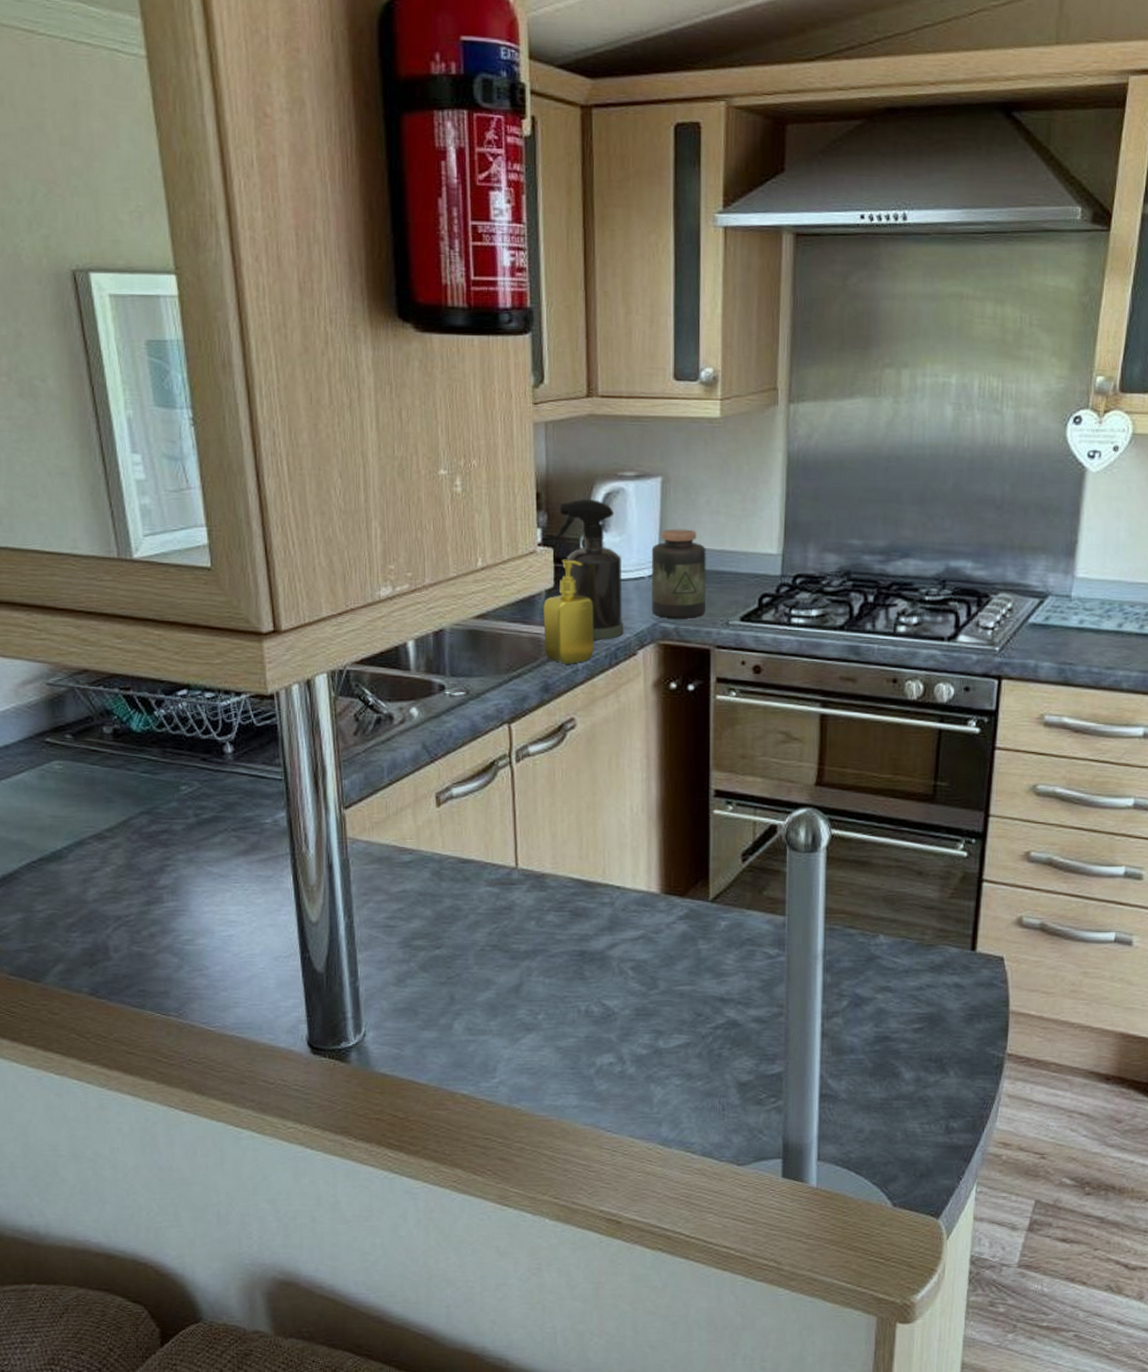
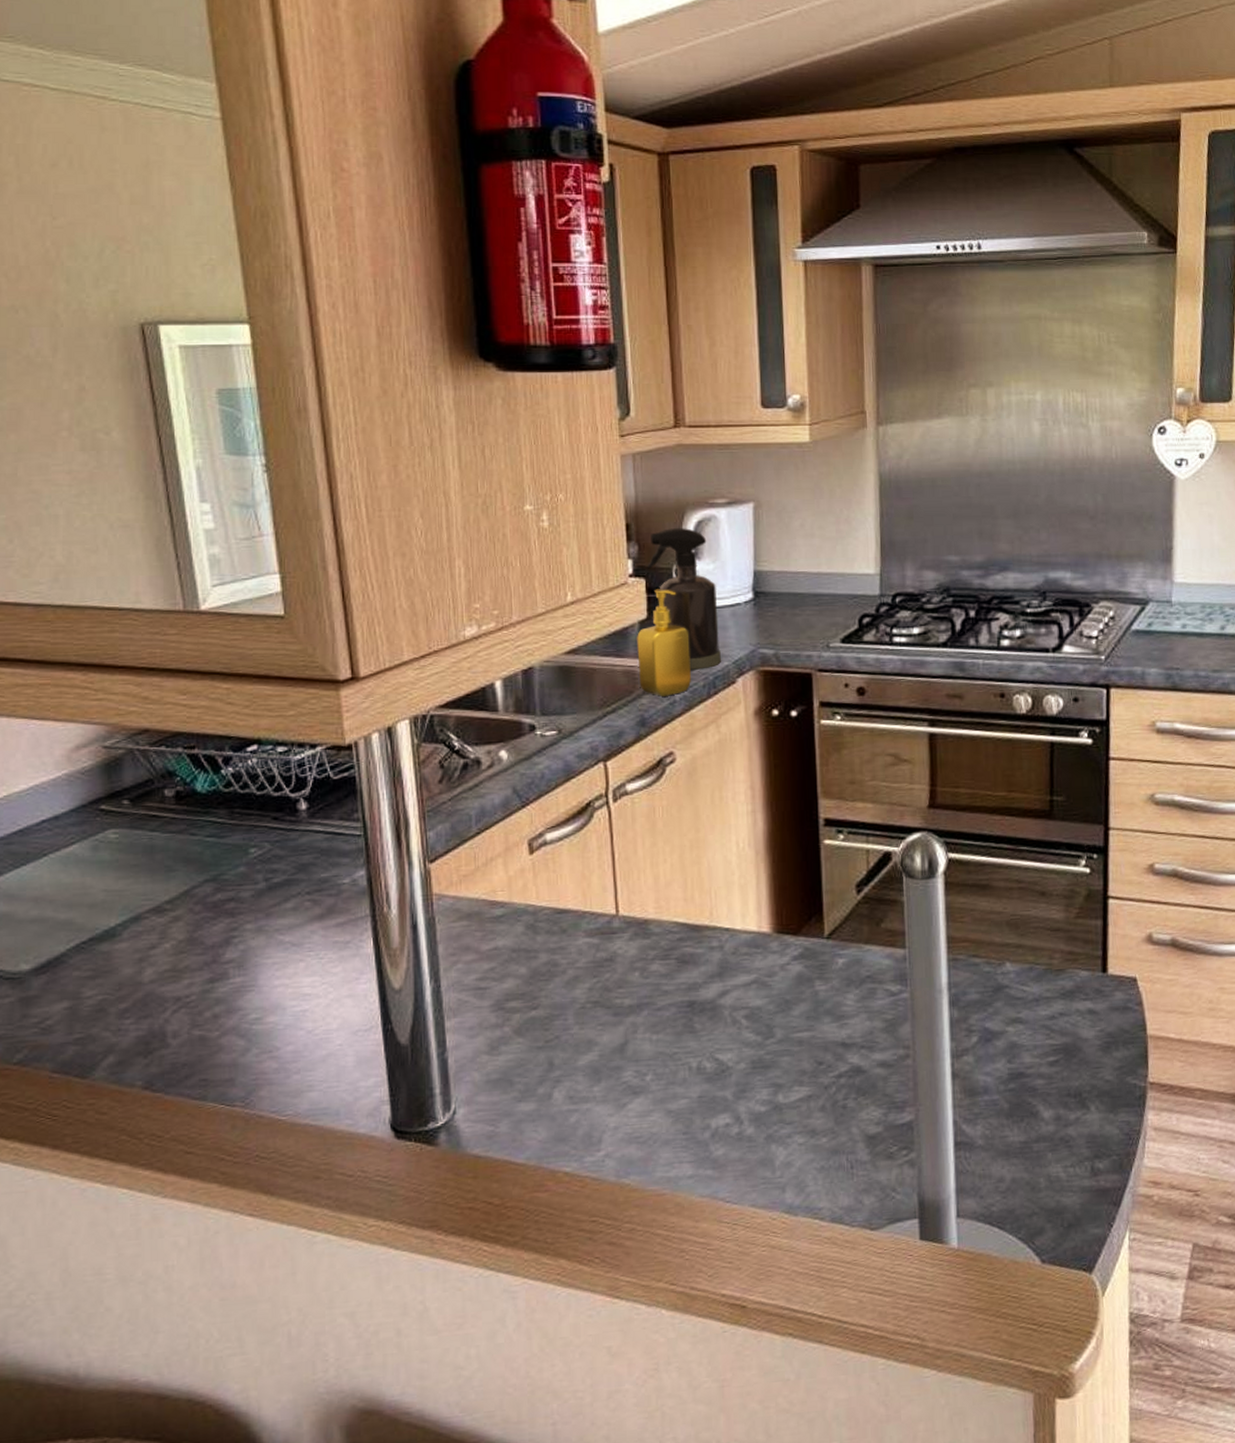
jar: present [651,529,706,618] -> none [746,553,805,644]

